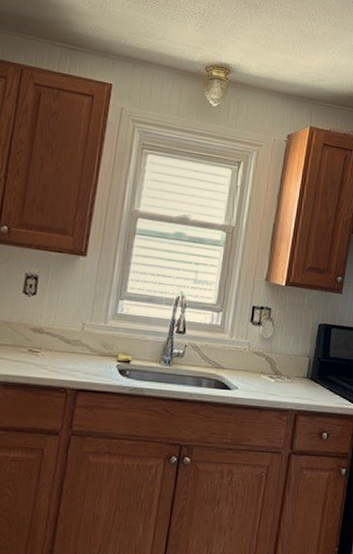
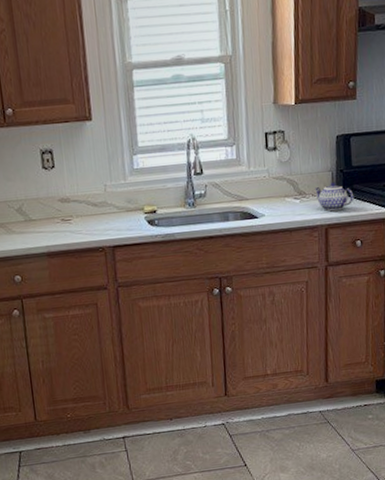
teapot: none [291,368,327,399] -> present [315,182,354,211]

